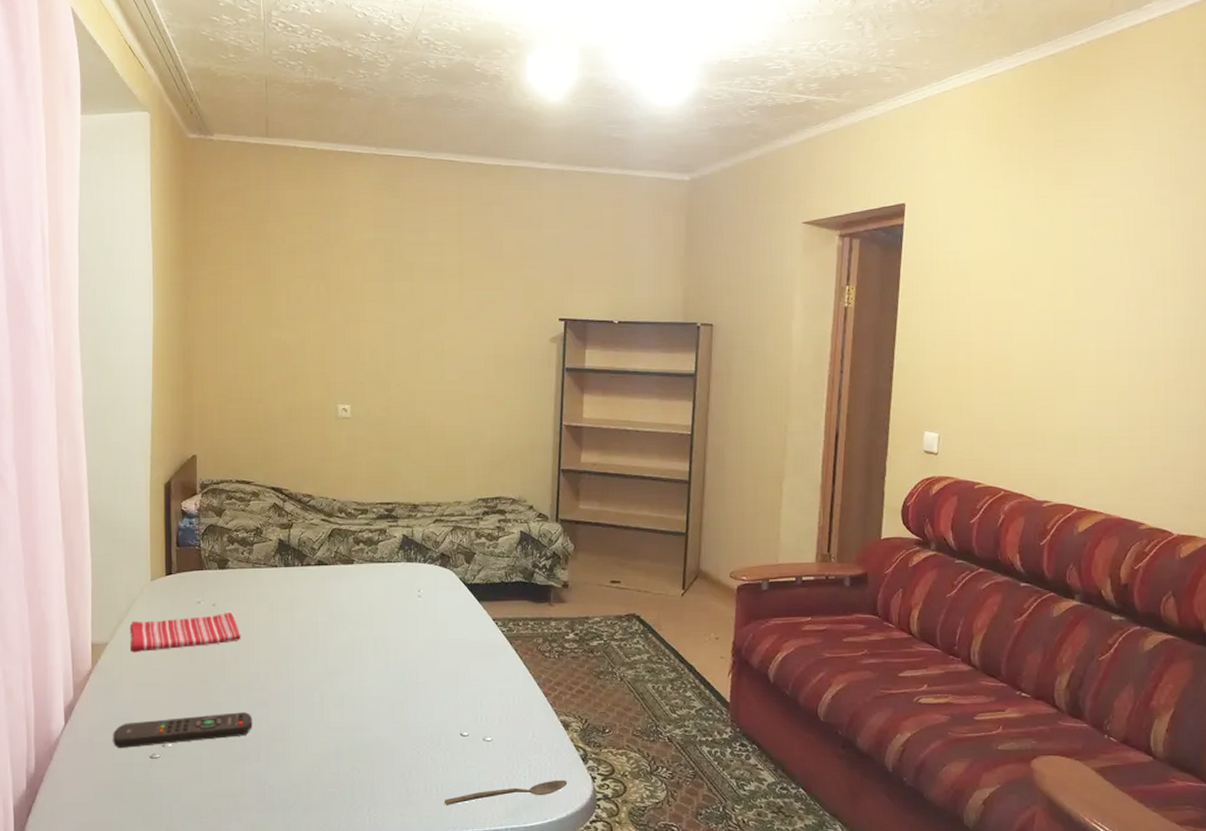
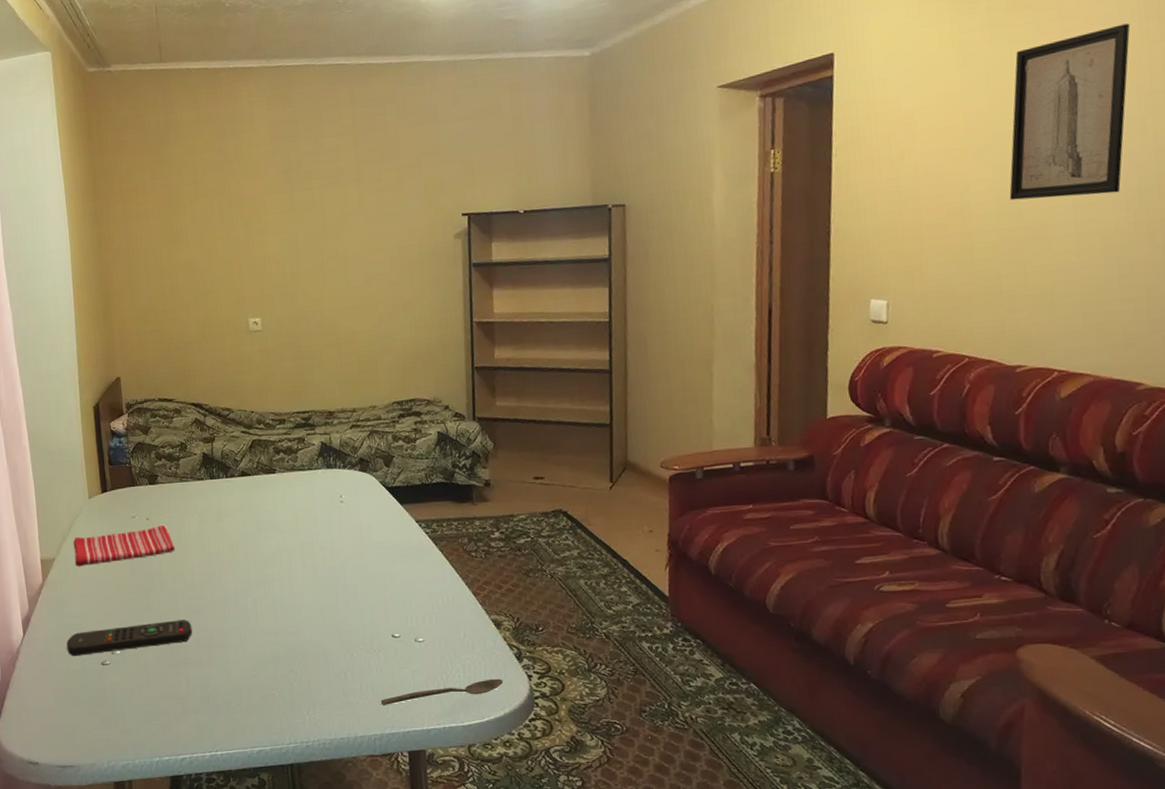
wall art: none [1045,206,1148,353] -> present [1009,23,1131,201]

